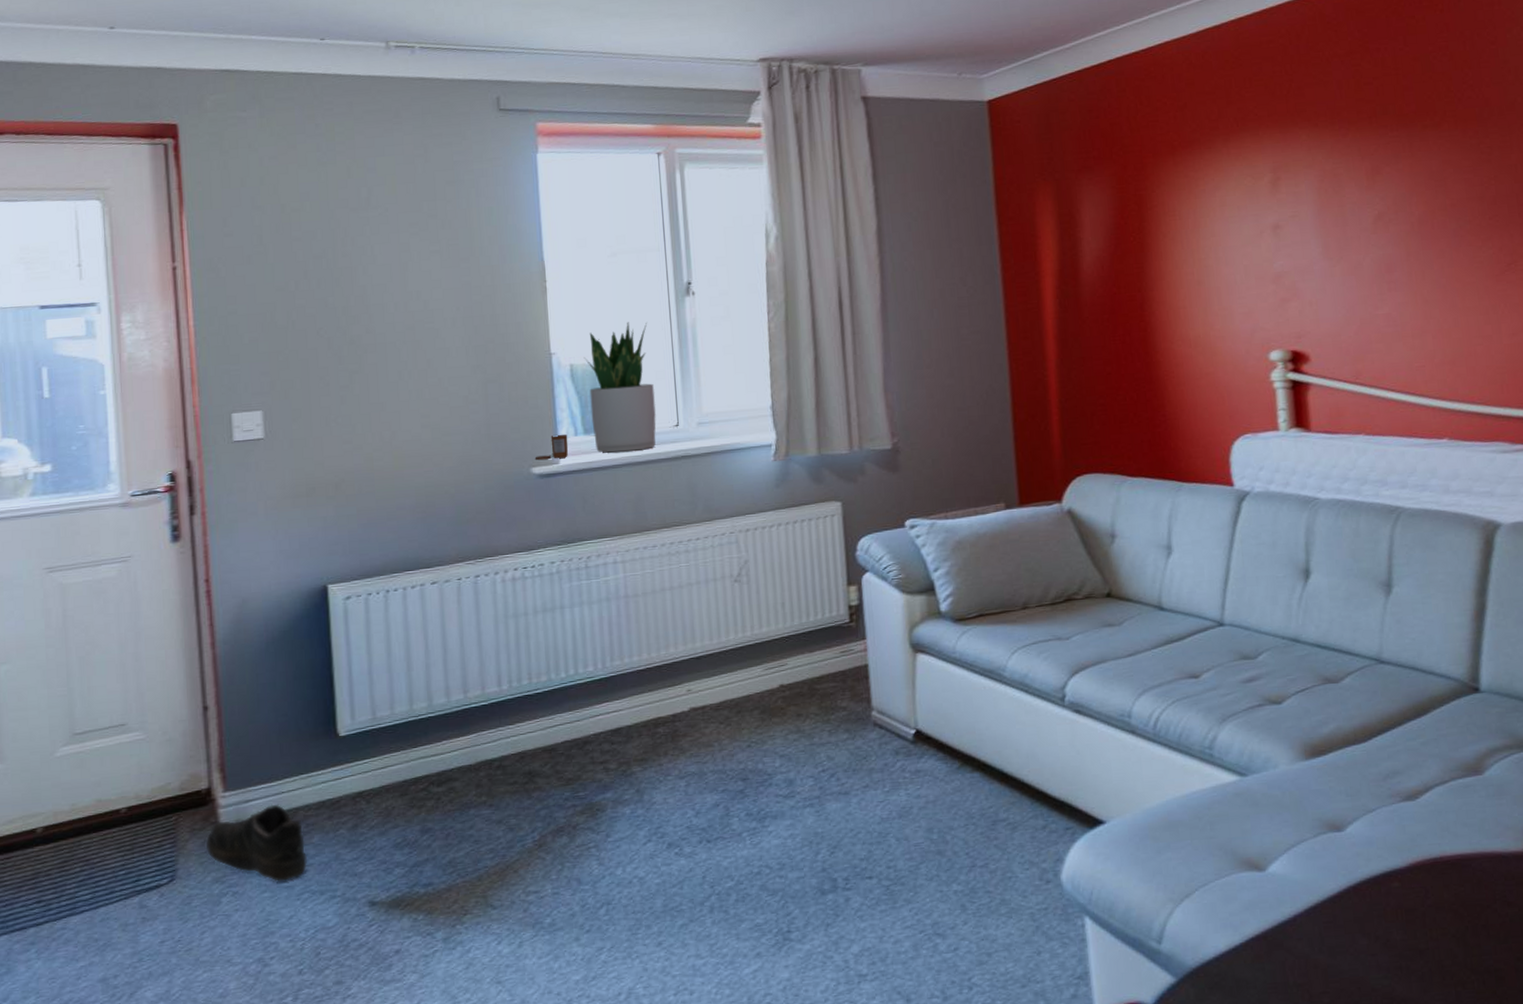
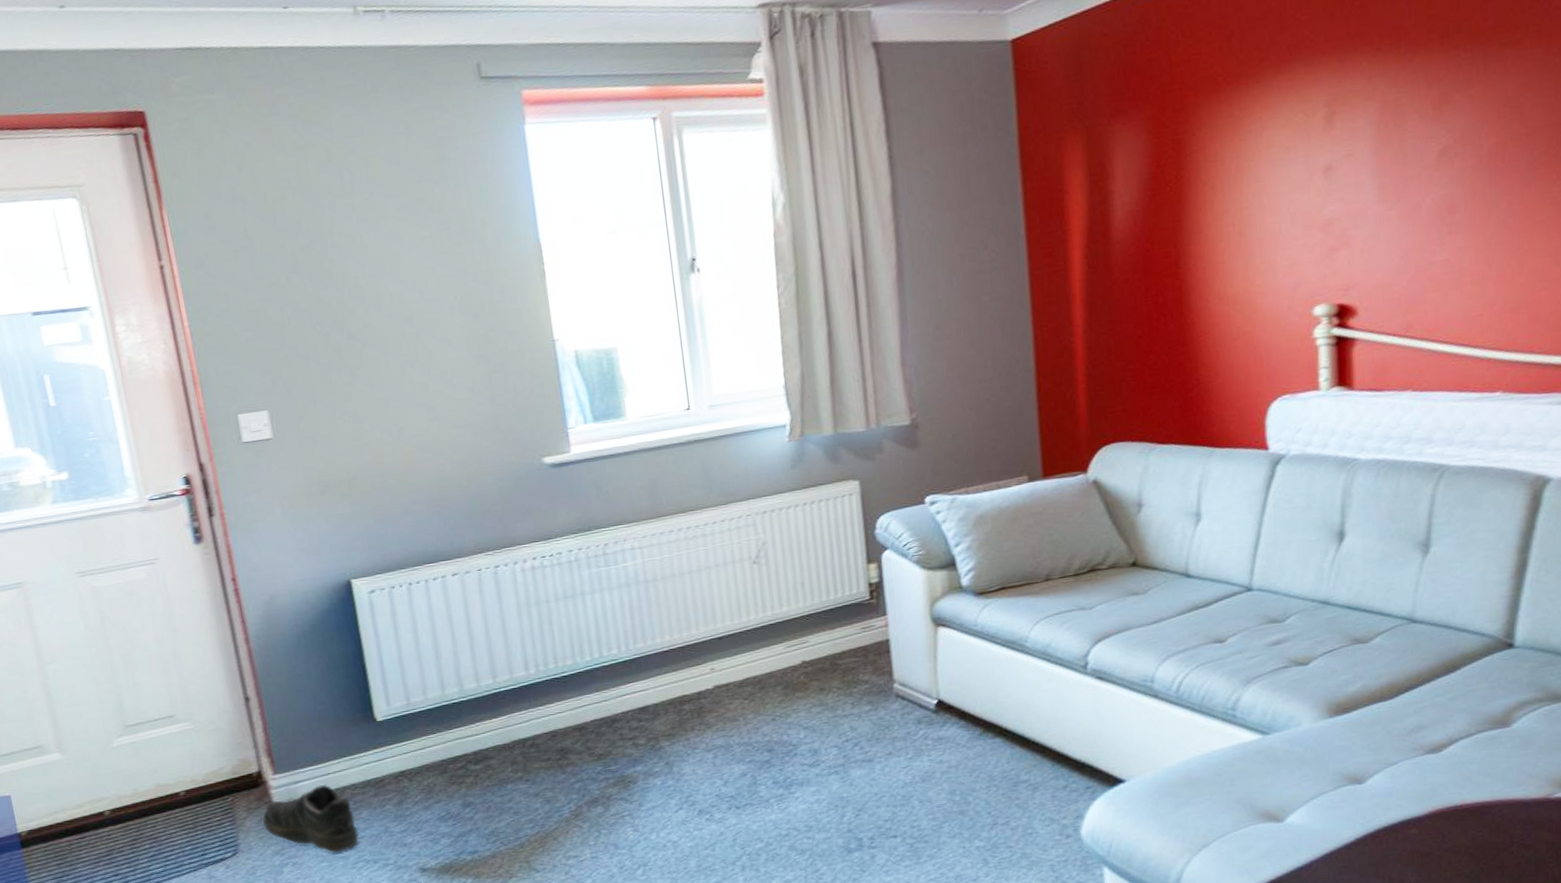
candle: present [534,434,569,461] -> none [545,422,579,451]
planter: present [583,322,656,453] -> none [588,303,667,441]

